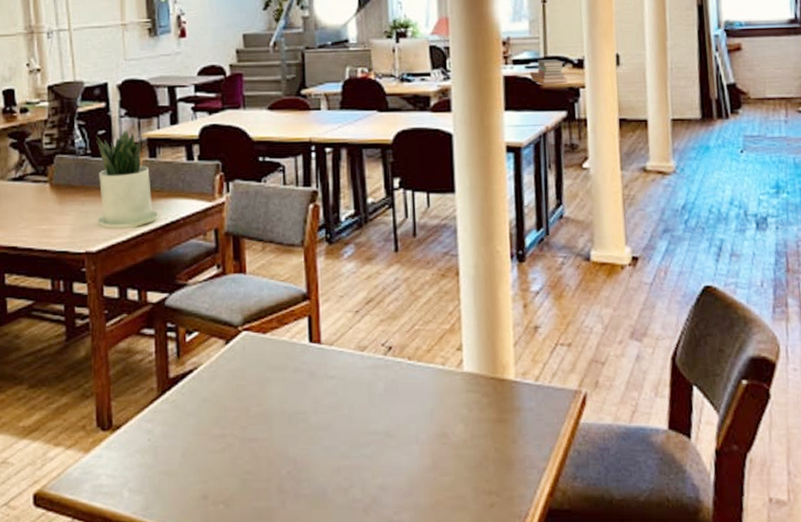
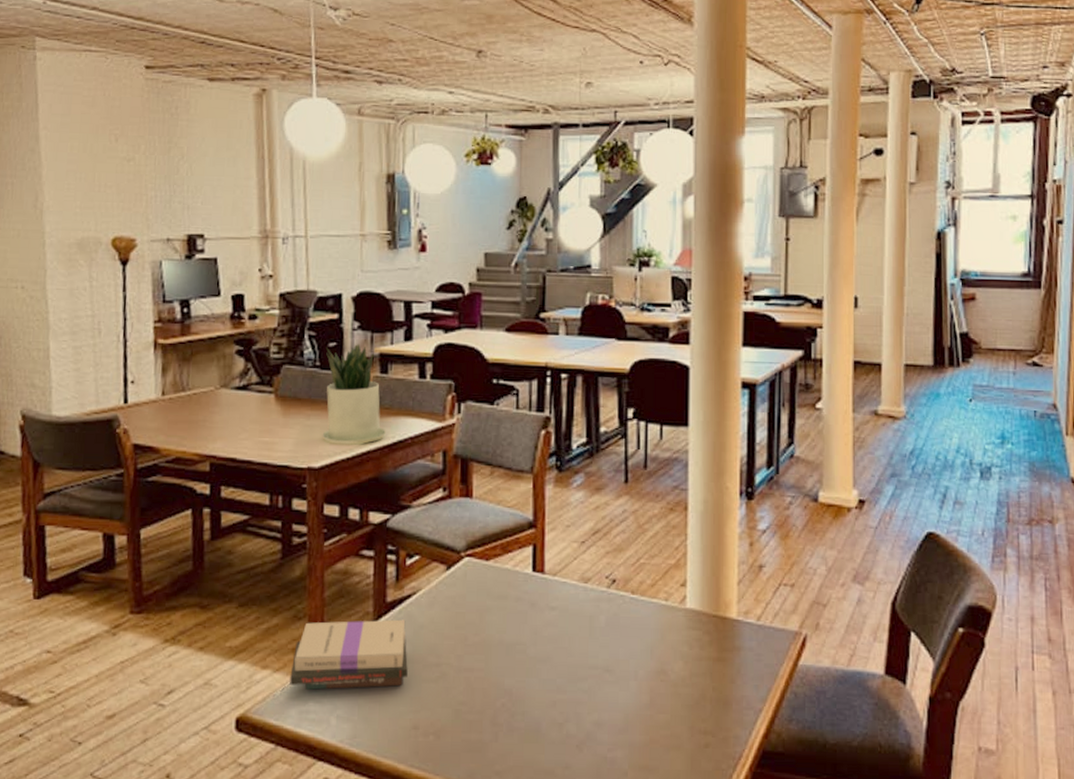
books: none [82,394,194,466] -> present [290,619,408,691]
books: present [530,59,567,83] -> none [769,297,805,322]

